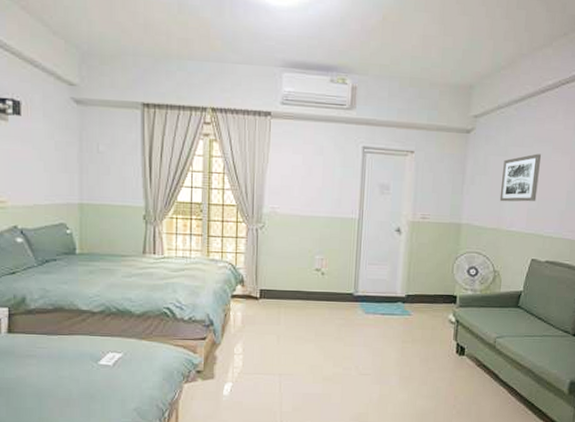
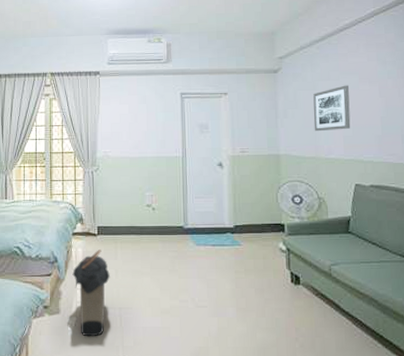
laundry hamper: none [230,313,271,402] -> present [72,248,110,337]

